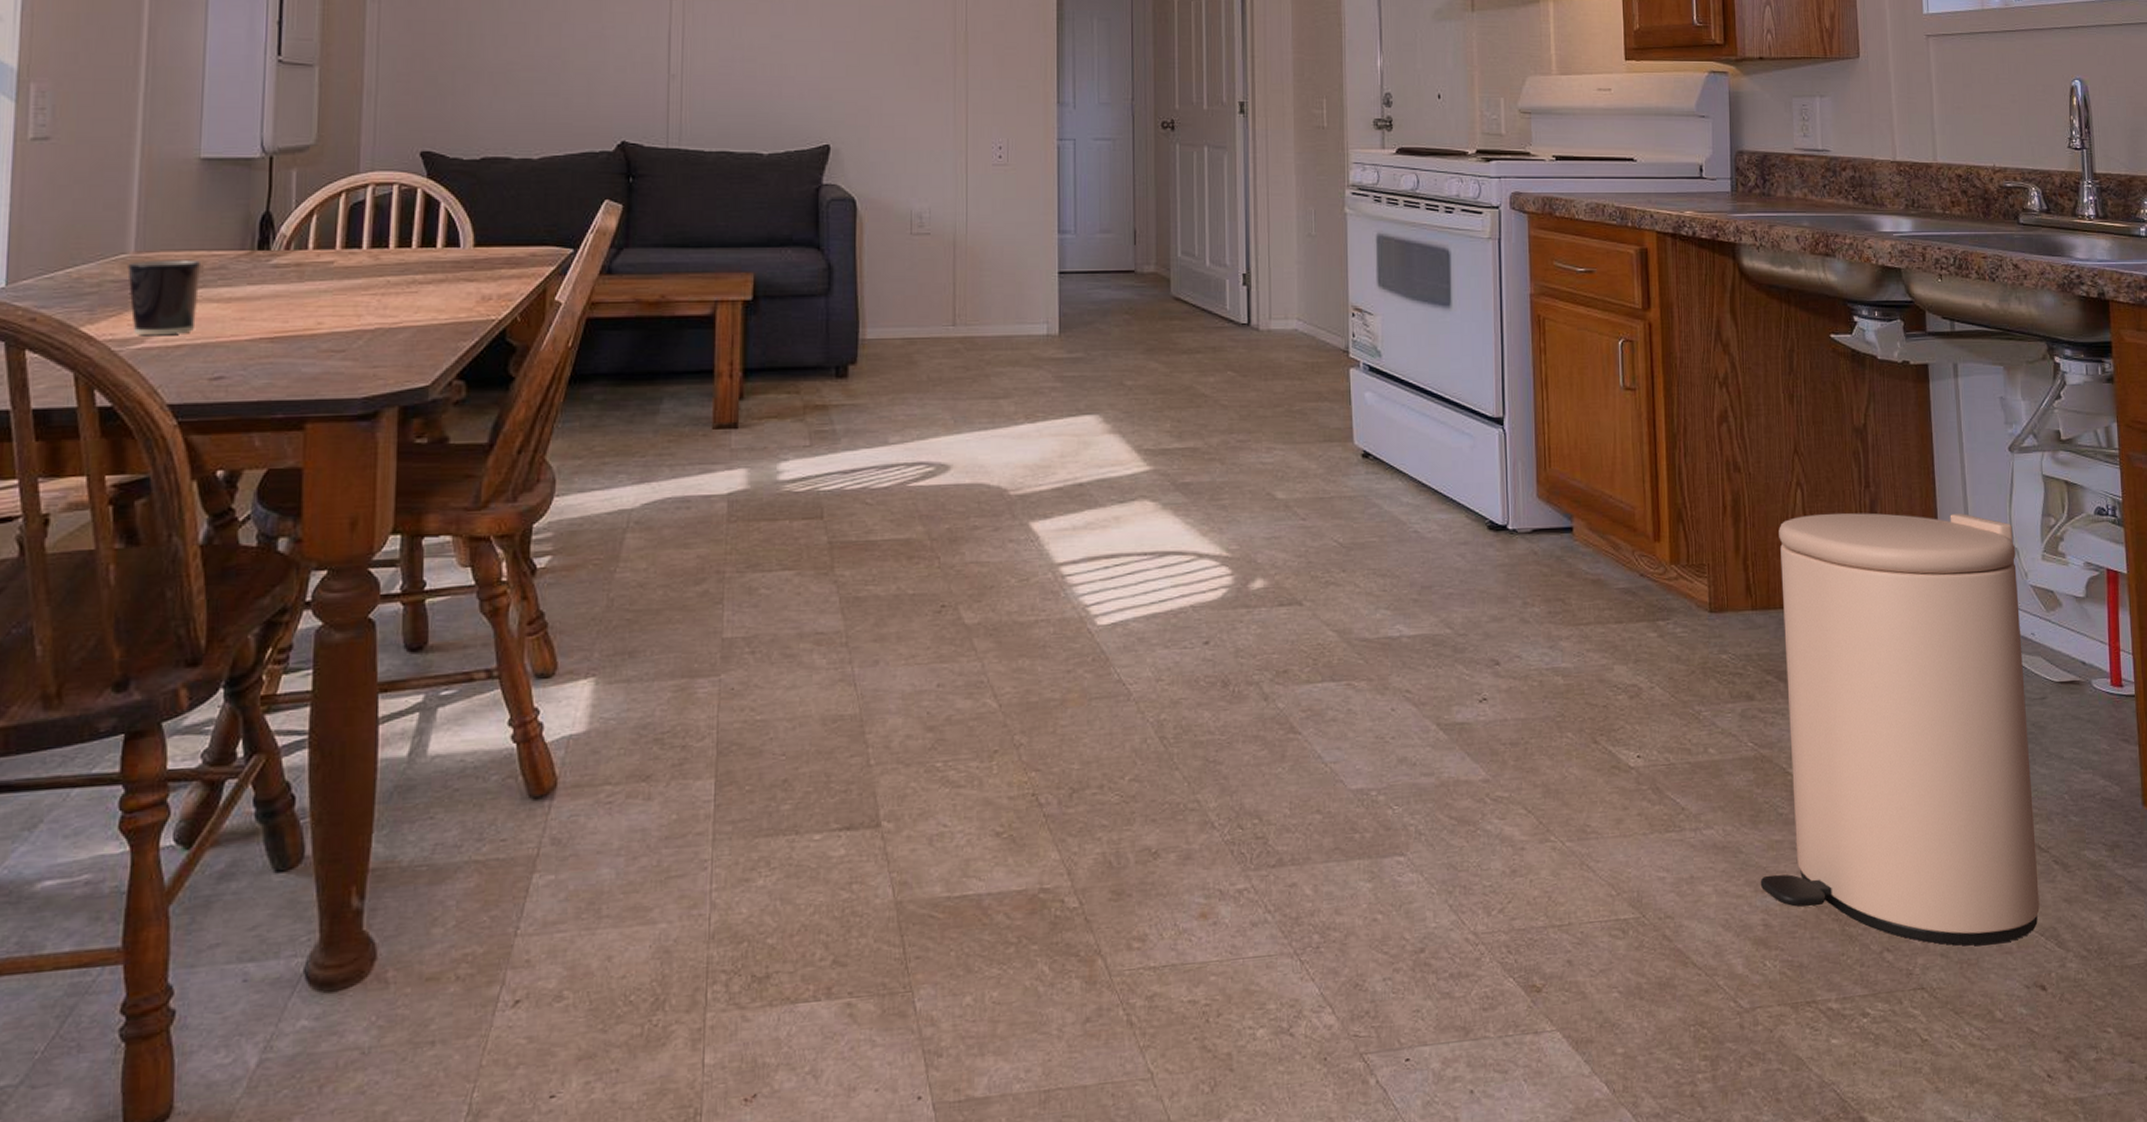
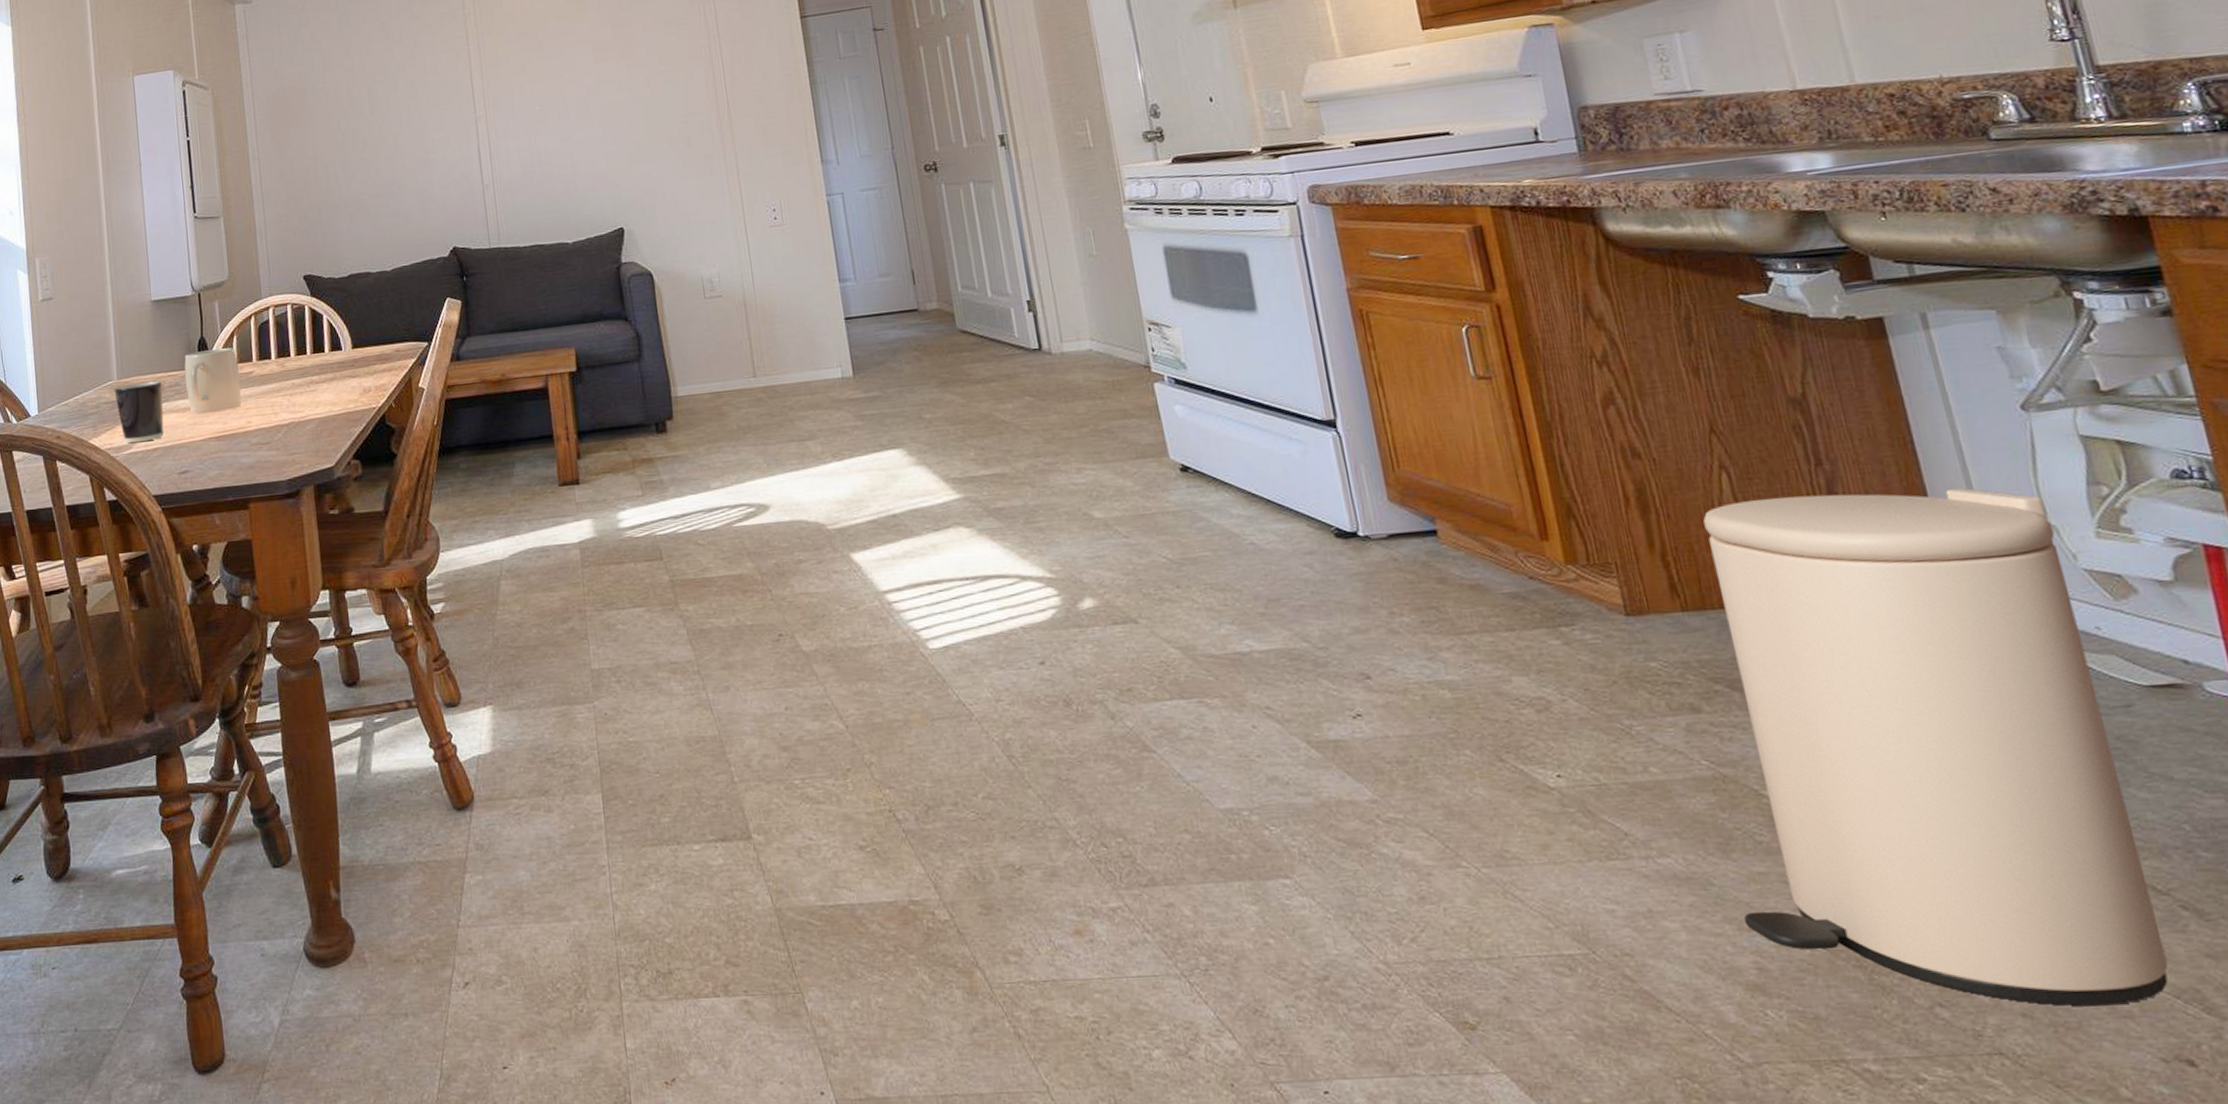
mug: none [235,229,315,308] -> present [184,347,242,415]

